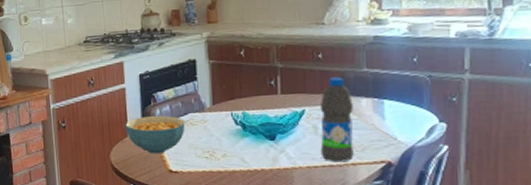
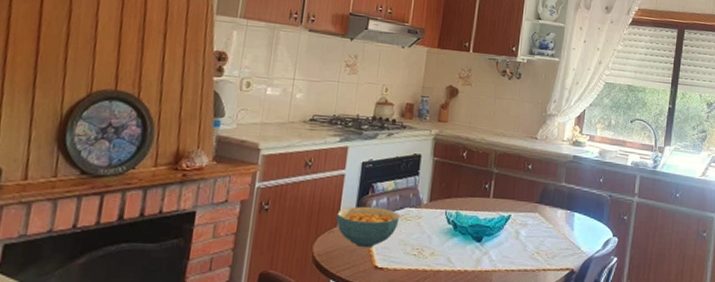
water bottle: present [319,77,354,163] -> none [518,187,551,268]

